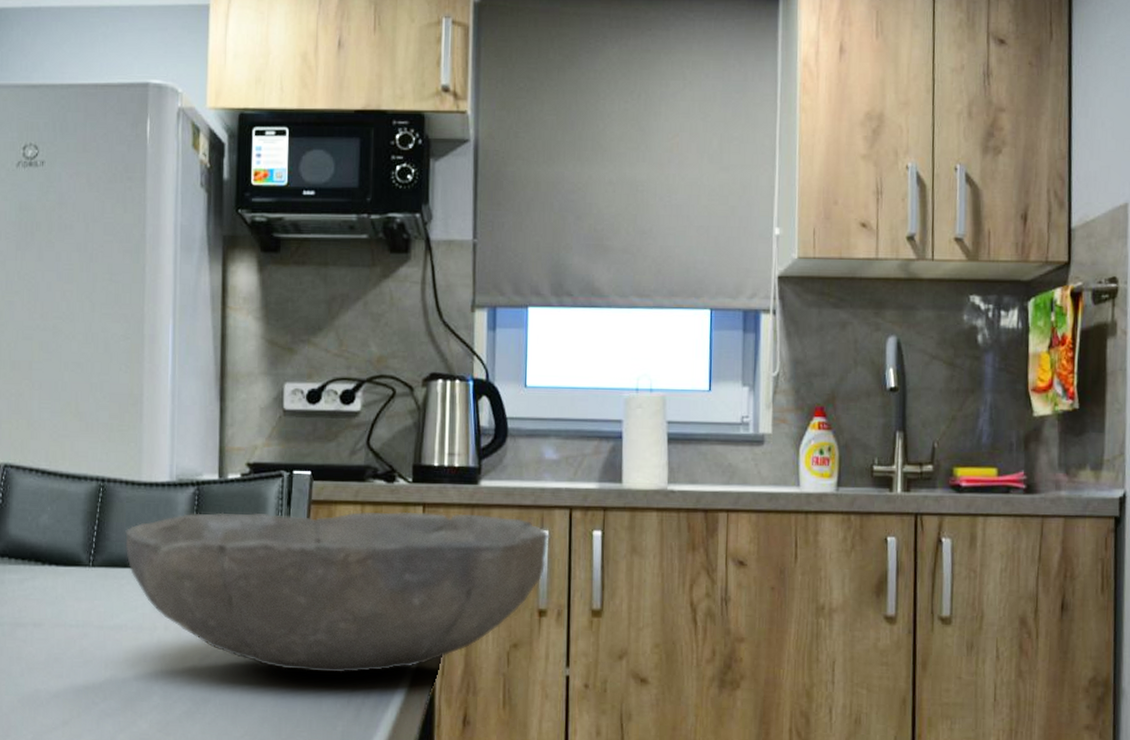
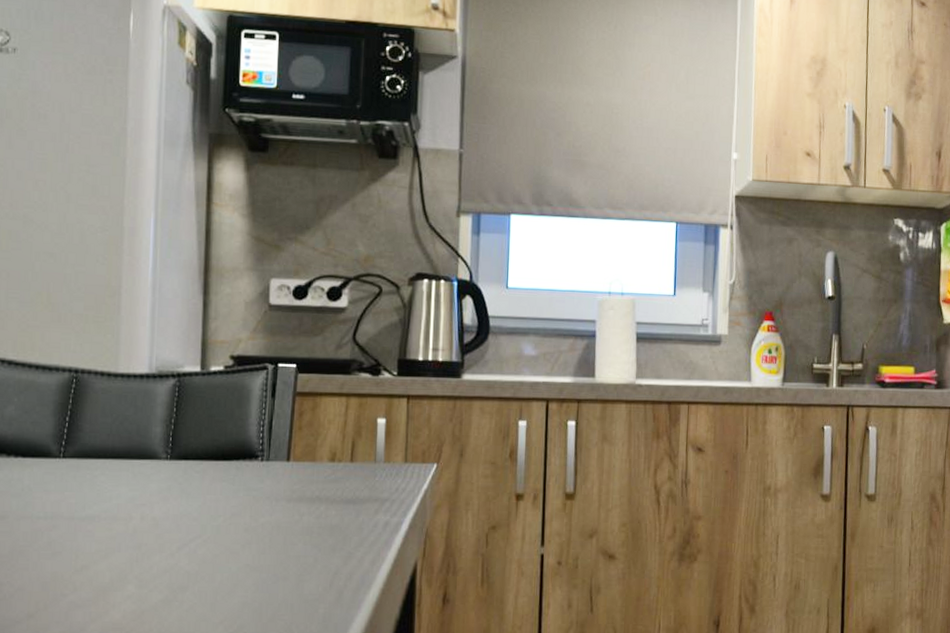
bowl: present [124,511,548,674] -> none [98,403,526,558]

